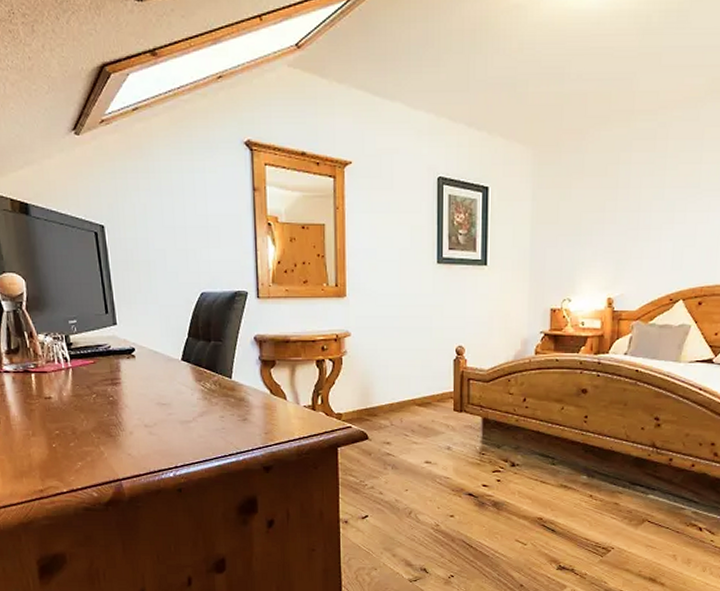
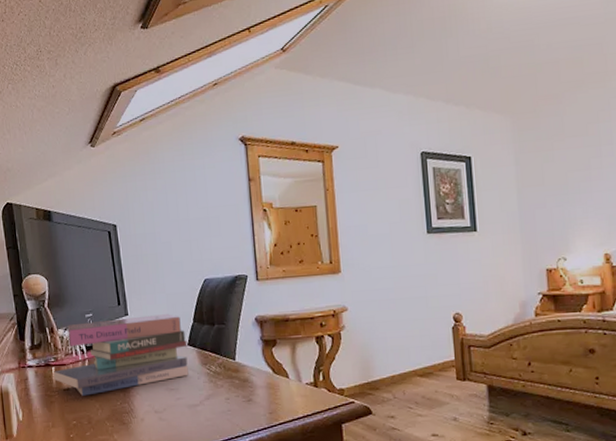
books: none [32,326,182,406] -> present [52,314,189,396]

